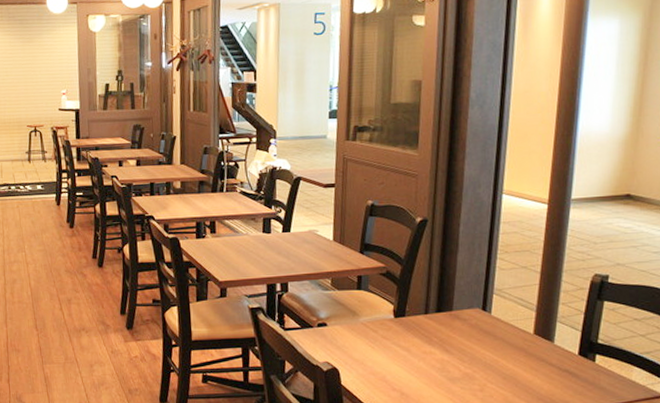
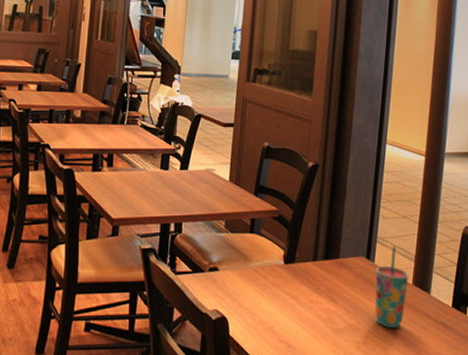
cup: none [492,296,530,376] -> present [374,246,409,328]

